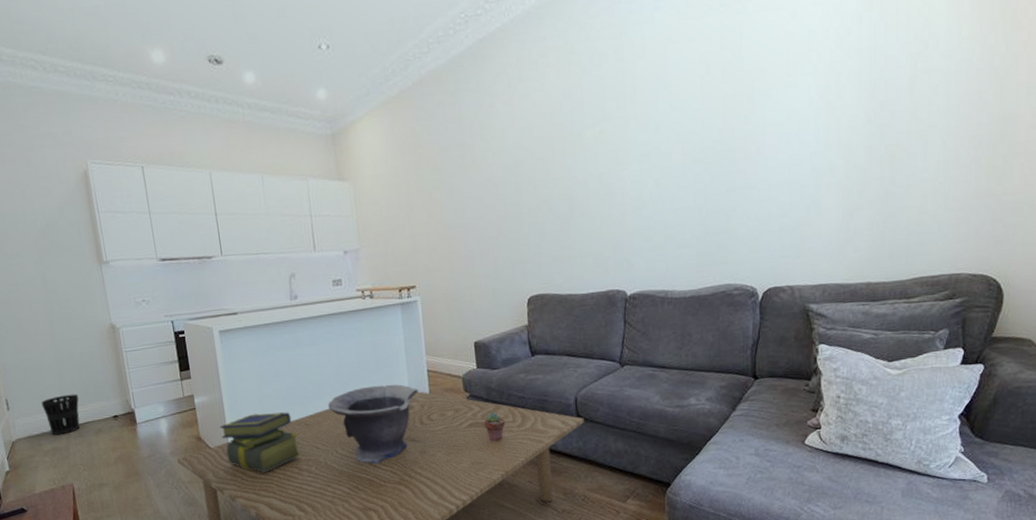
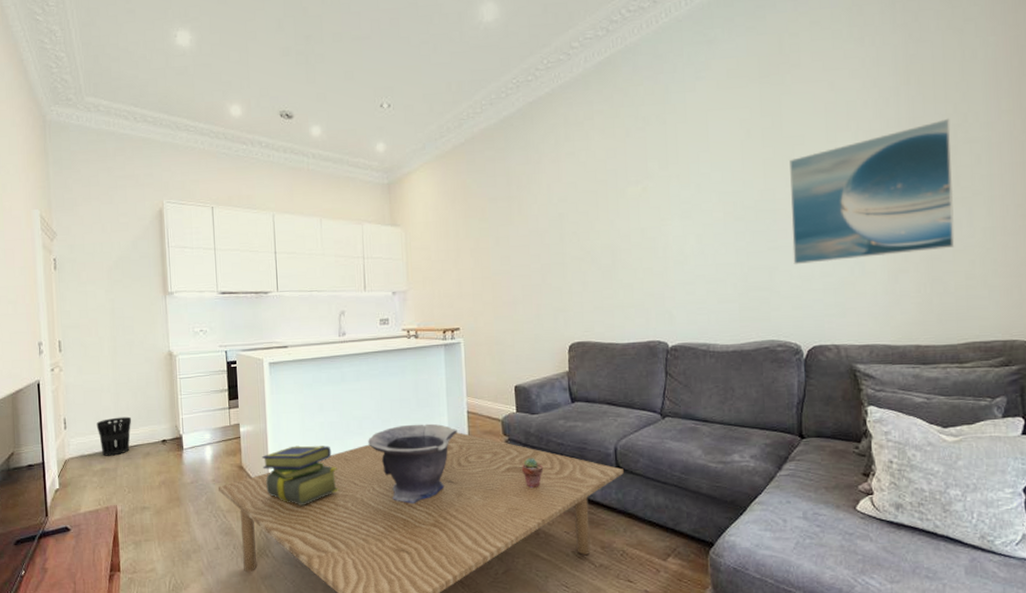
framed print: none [749,47,911,206] -> present [790,119,955,264]

